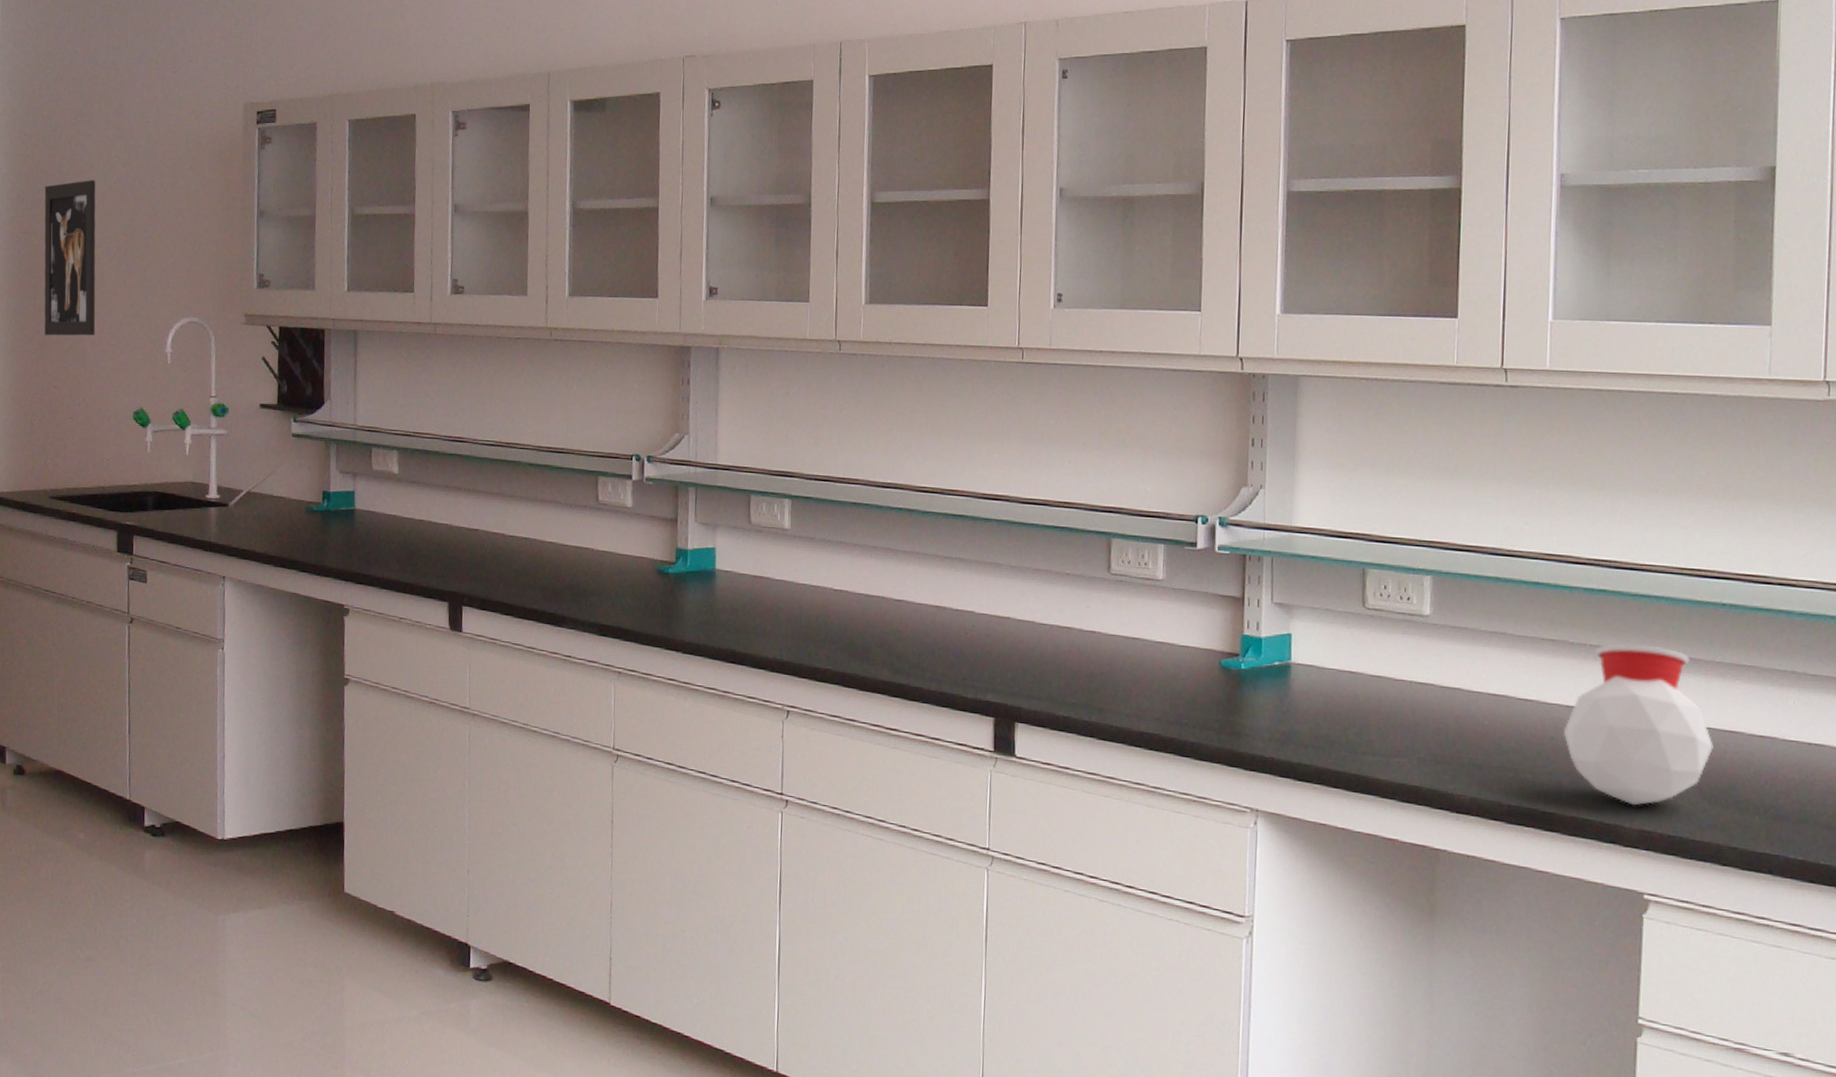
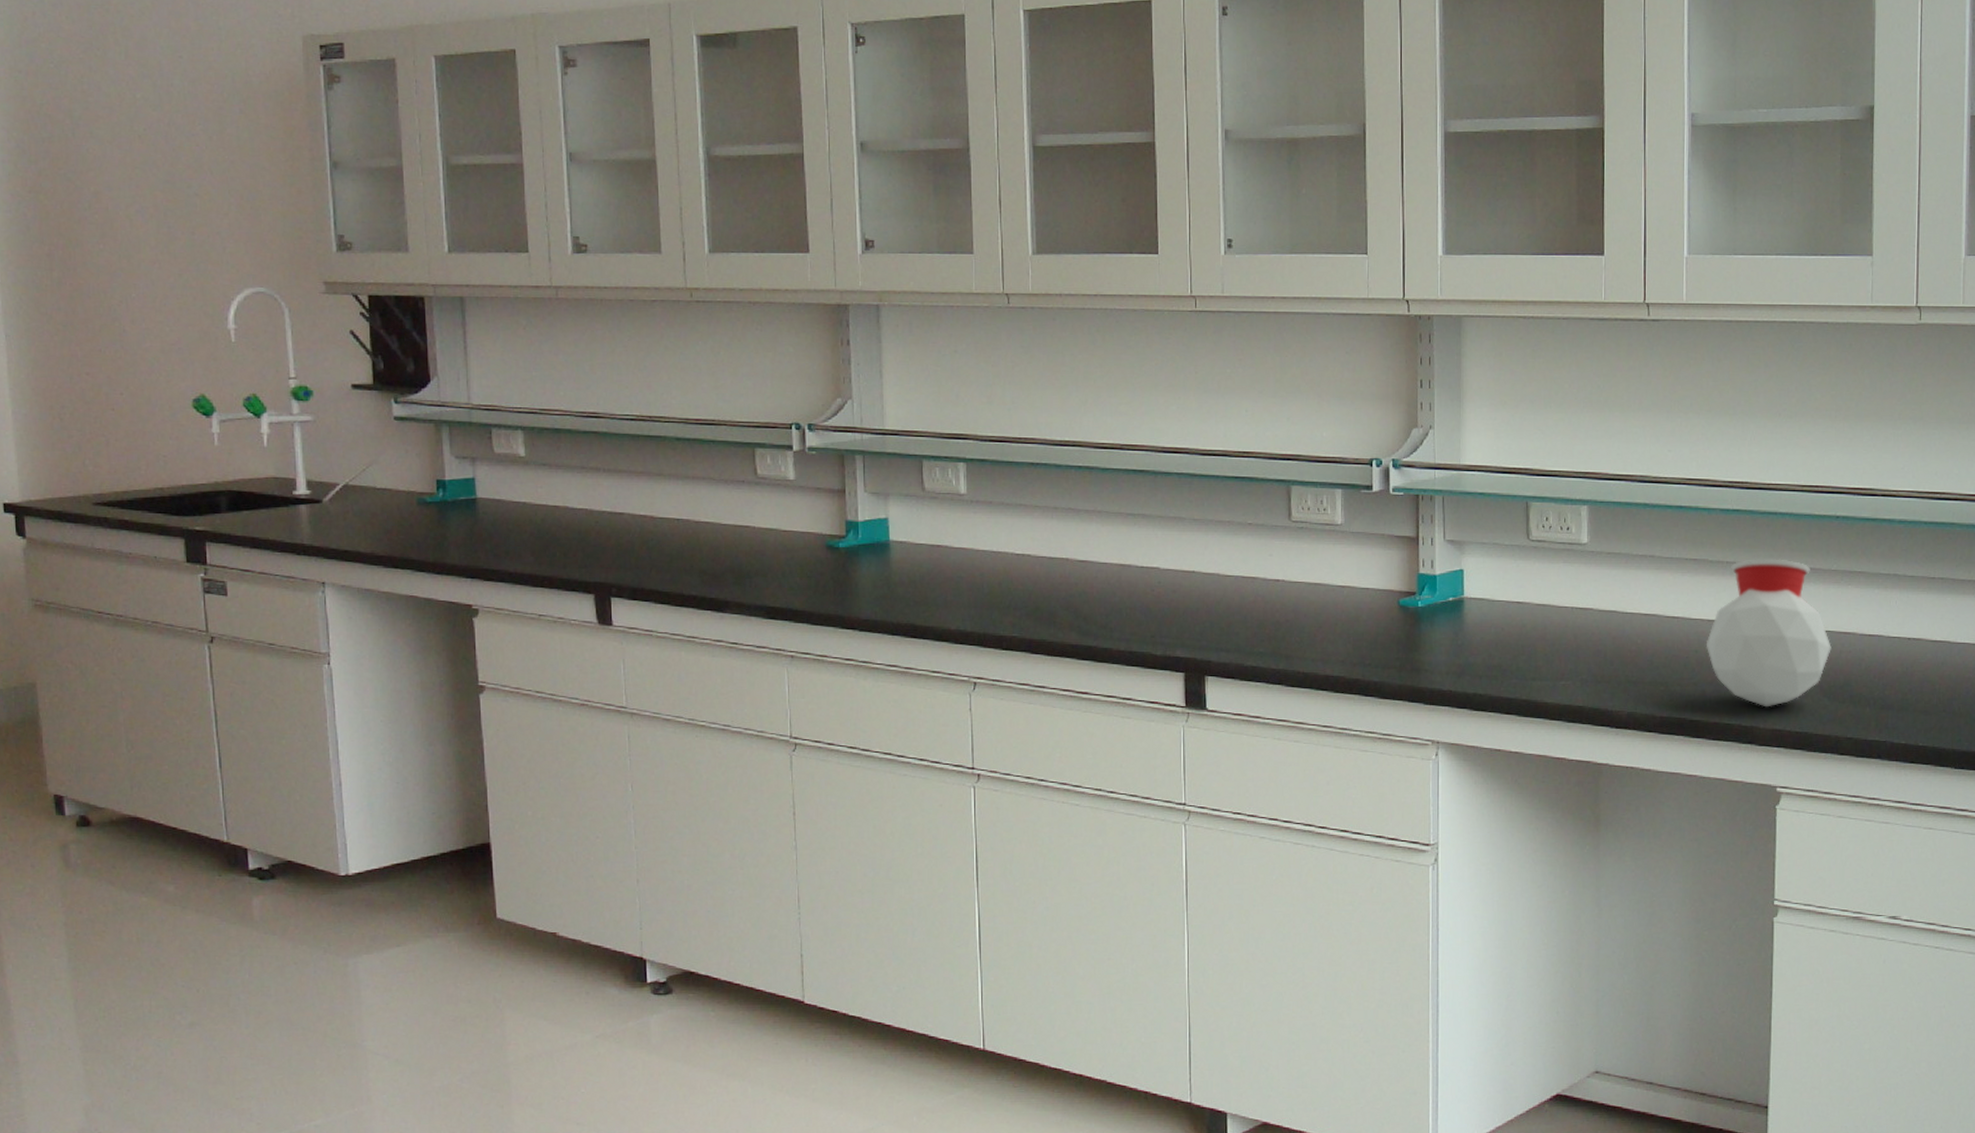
wall art: present [44,180,96,336] -> none [51,126,135,313]

